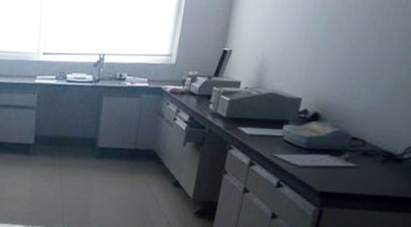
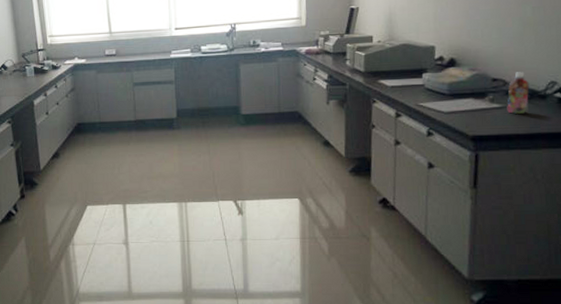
beverage bottle: none [360,133,388,175] -> present [507,72,530,114]

